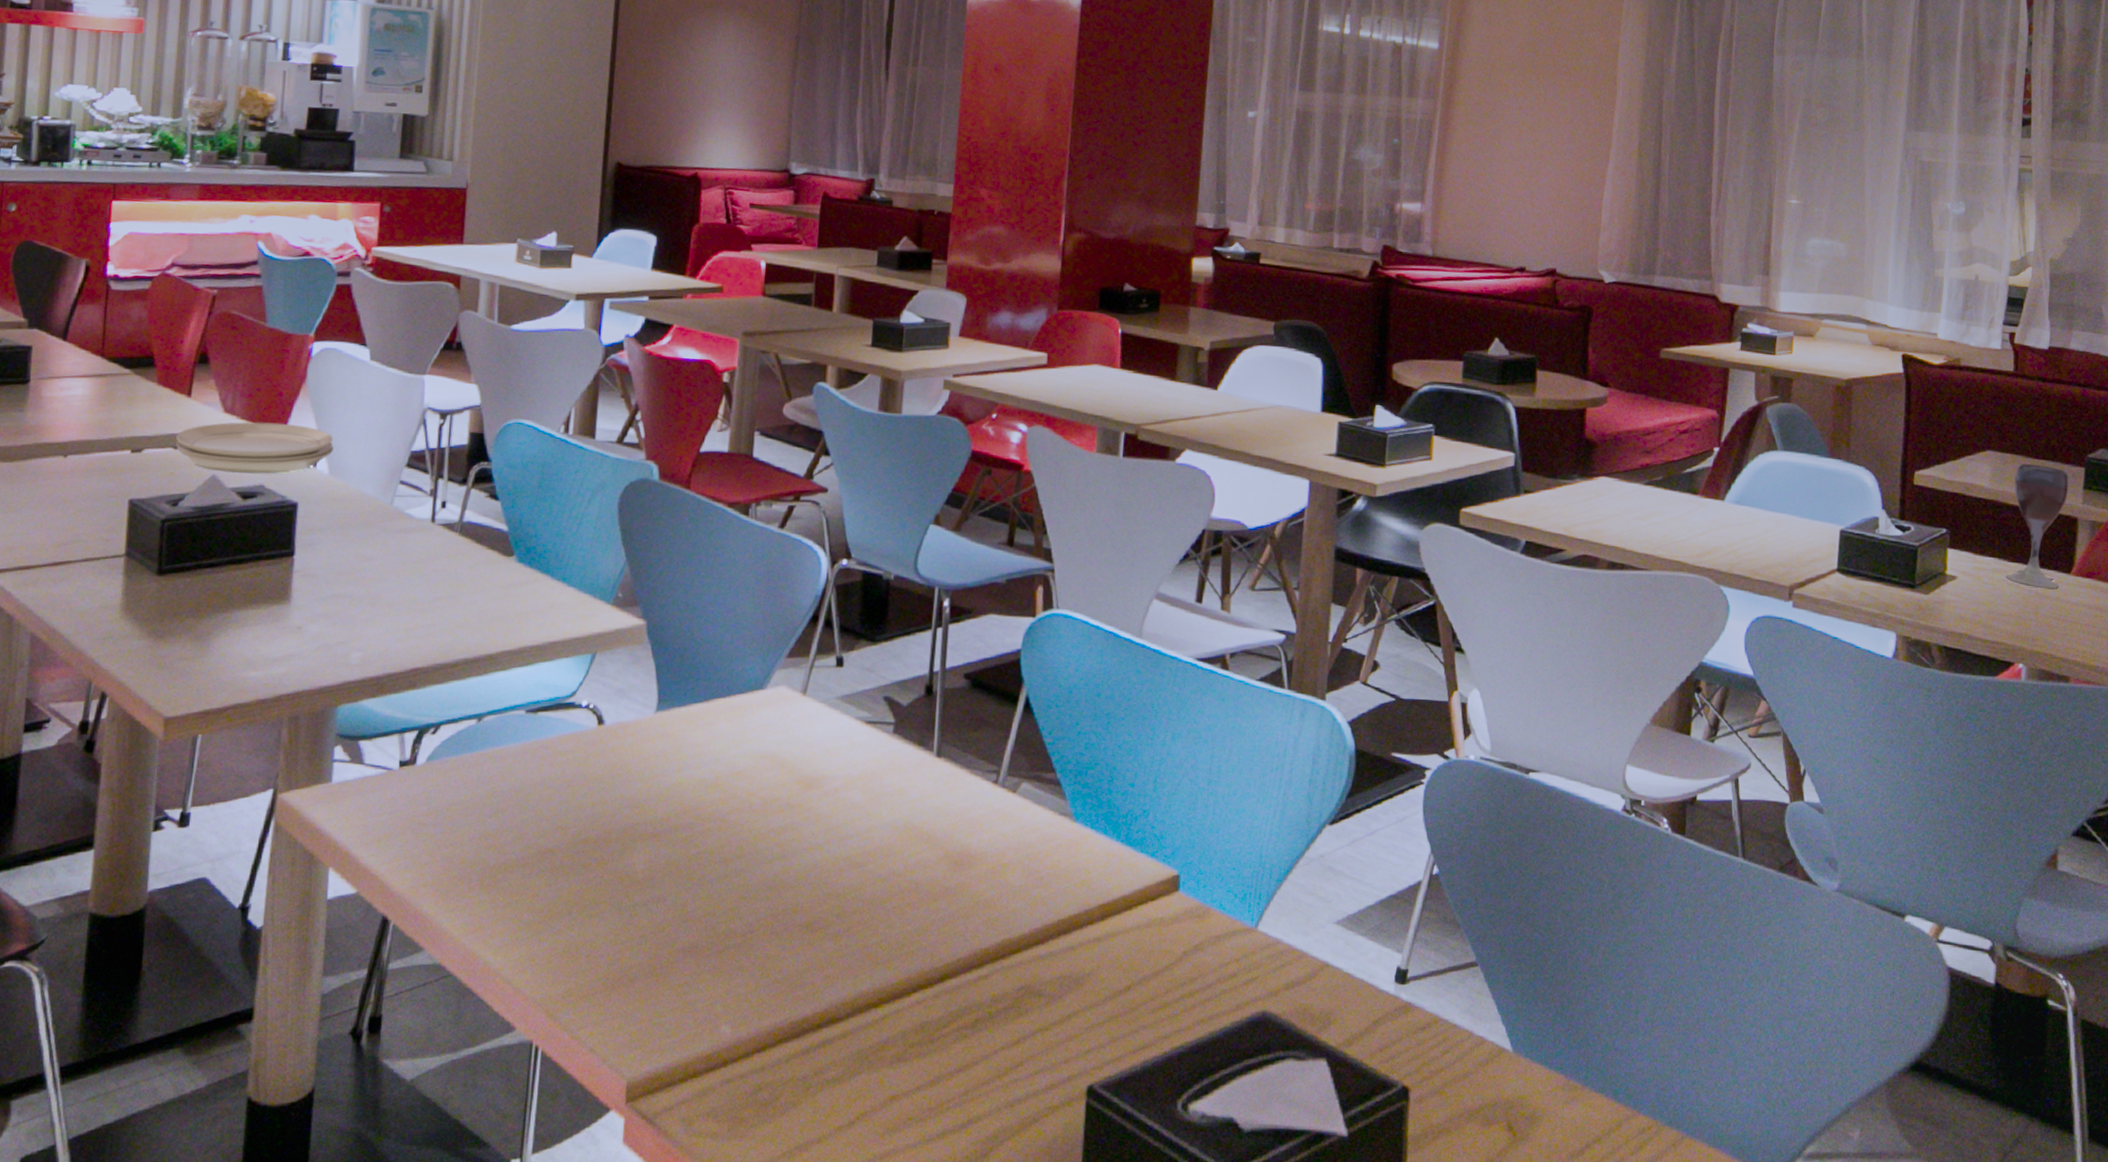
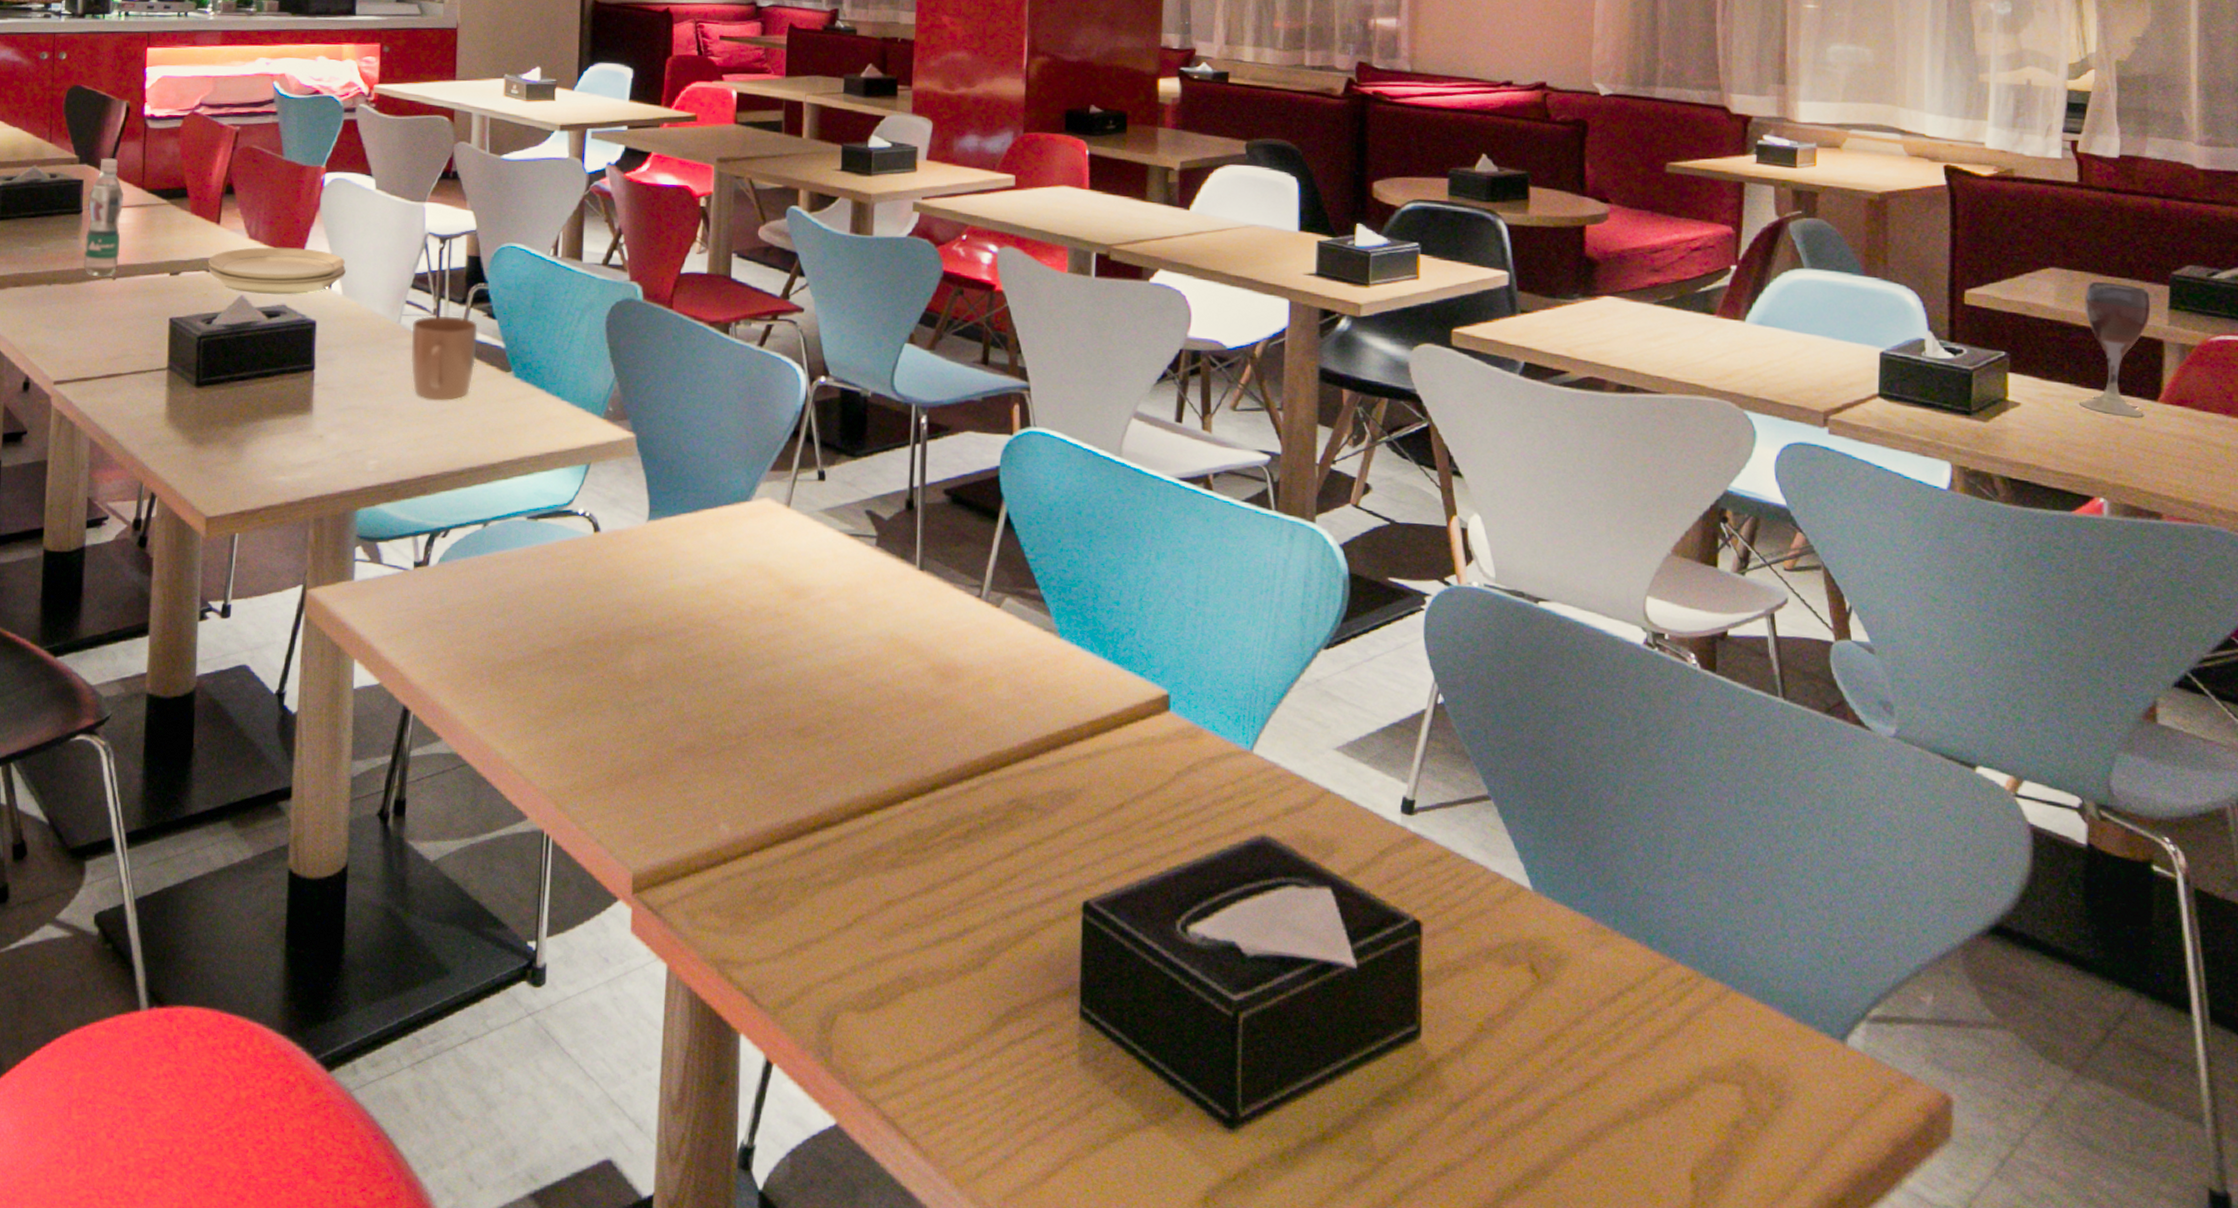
bottle: none [29,322,80,454] -> present [83,158,124,277]
mug: none [403,496,479,587] -> present [410,315,478,400]

